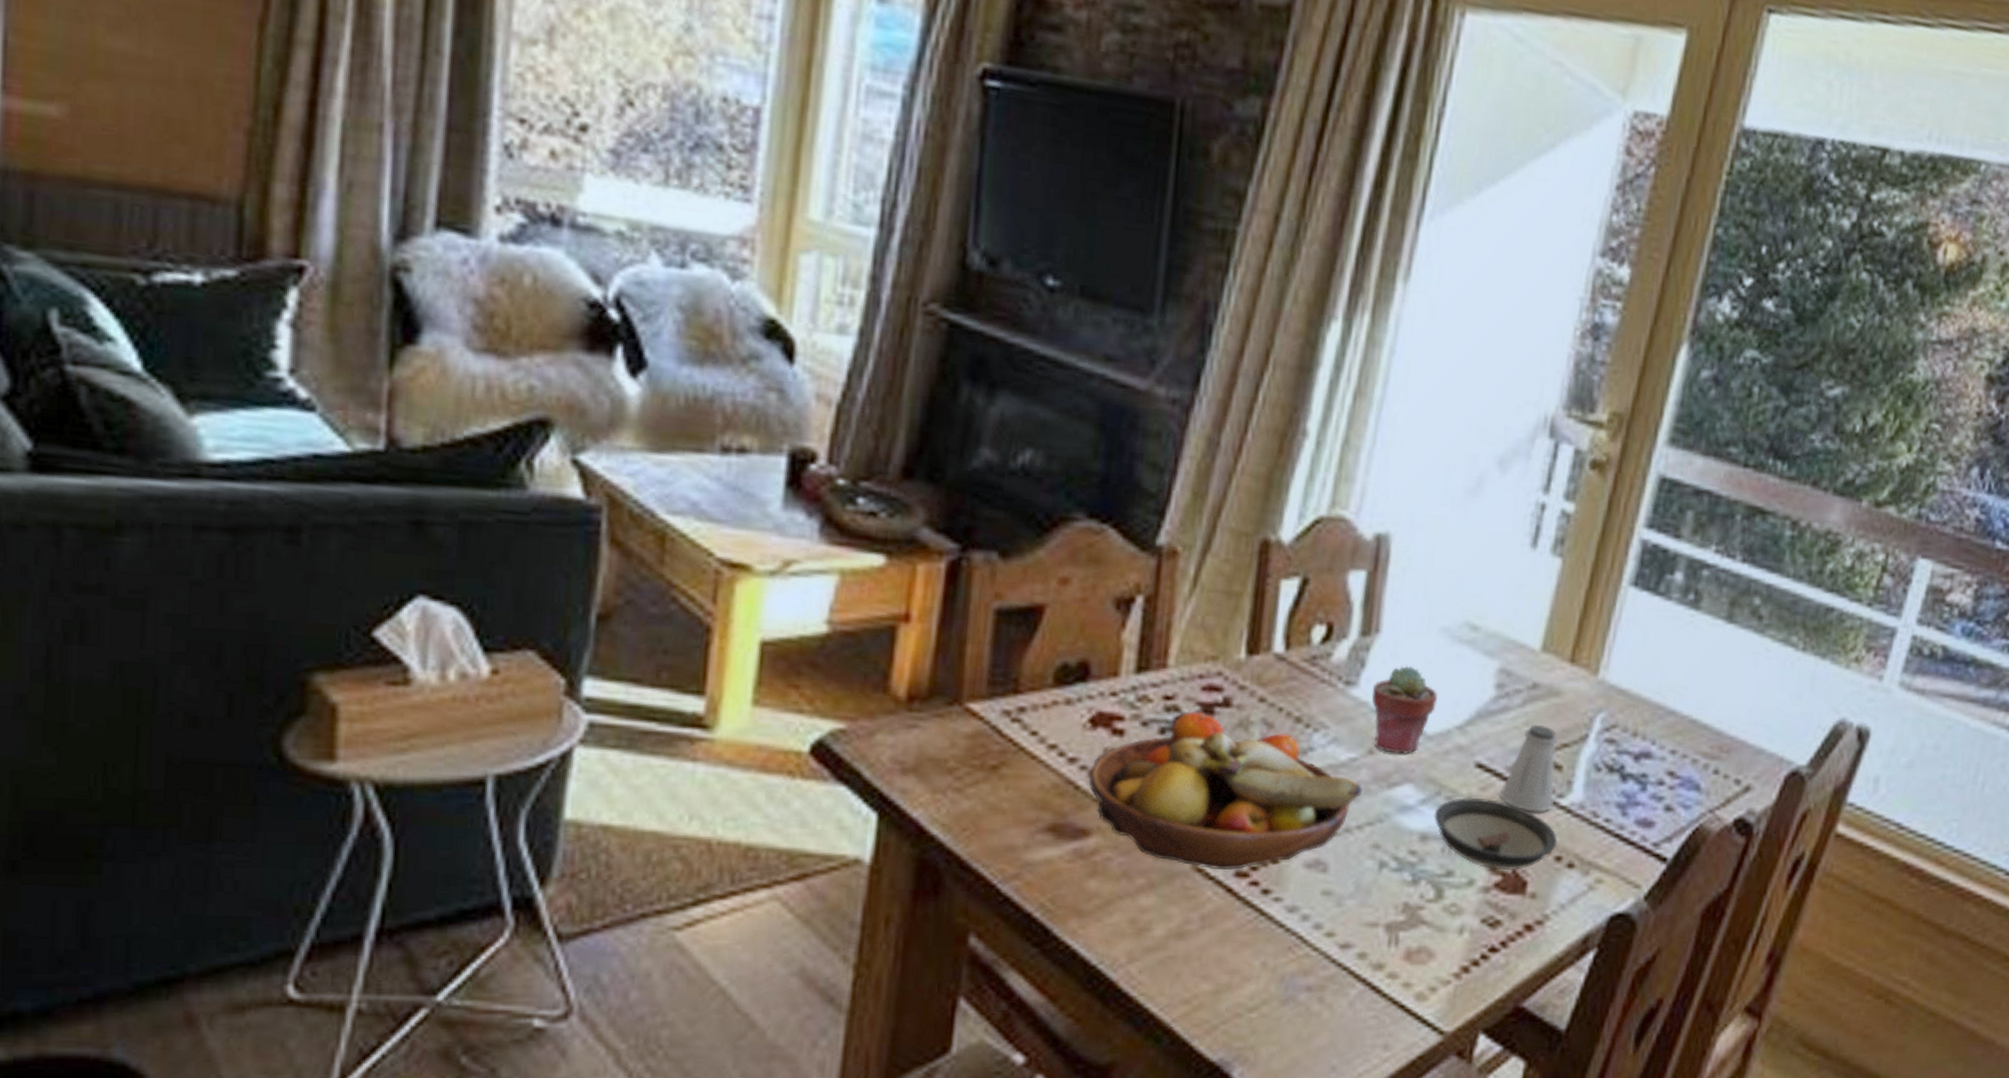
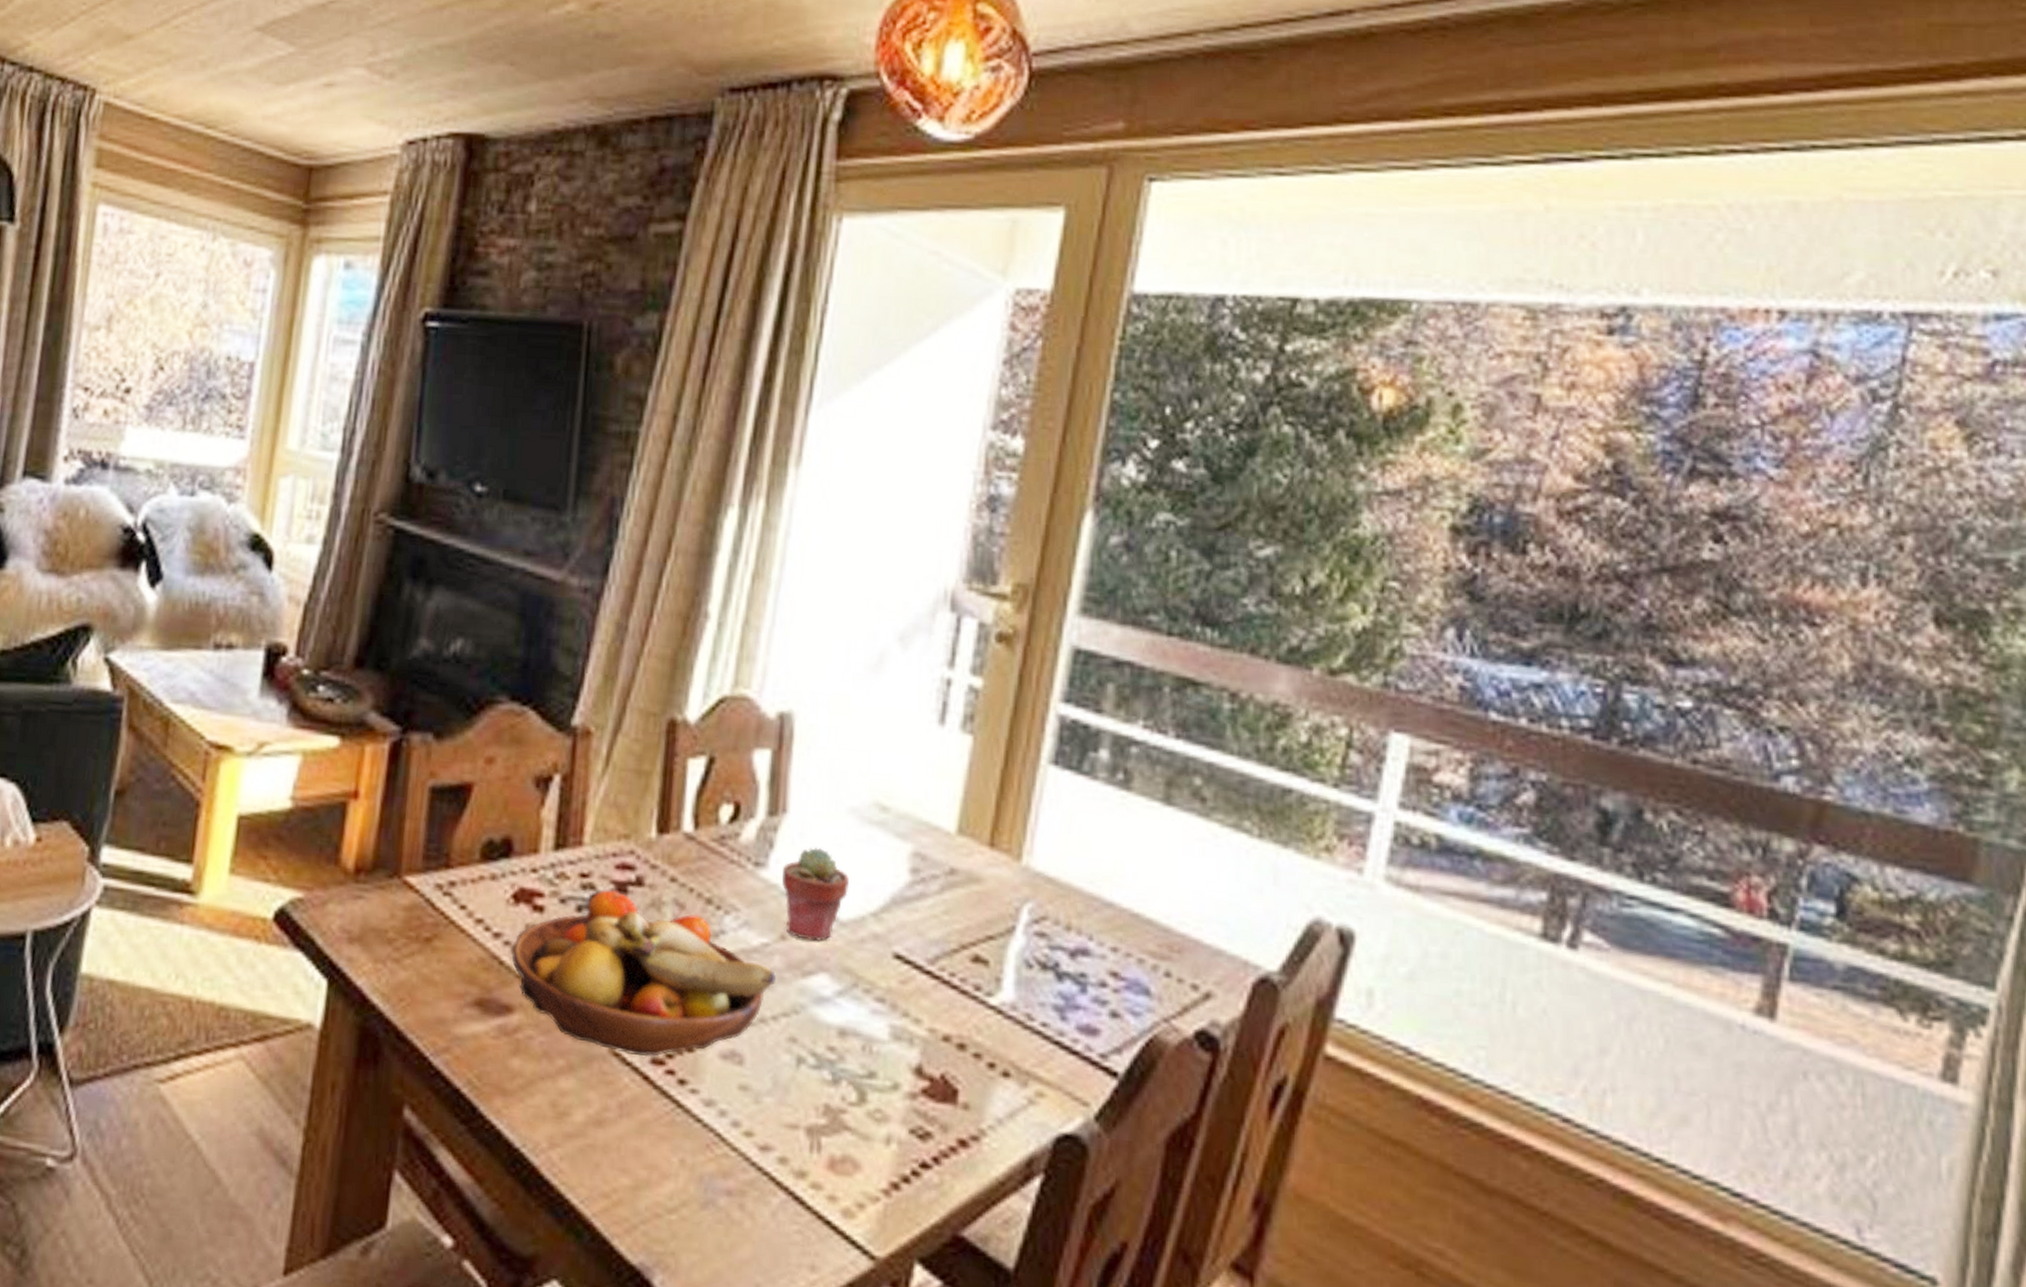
saucer: present [1434,797,1558,871] -> none [852,990,989,1076]
saltshaker: present [1500,725,1558,812] -> none [922,914,981,1012]

